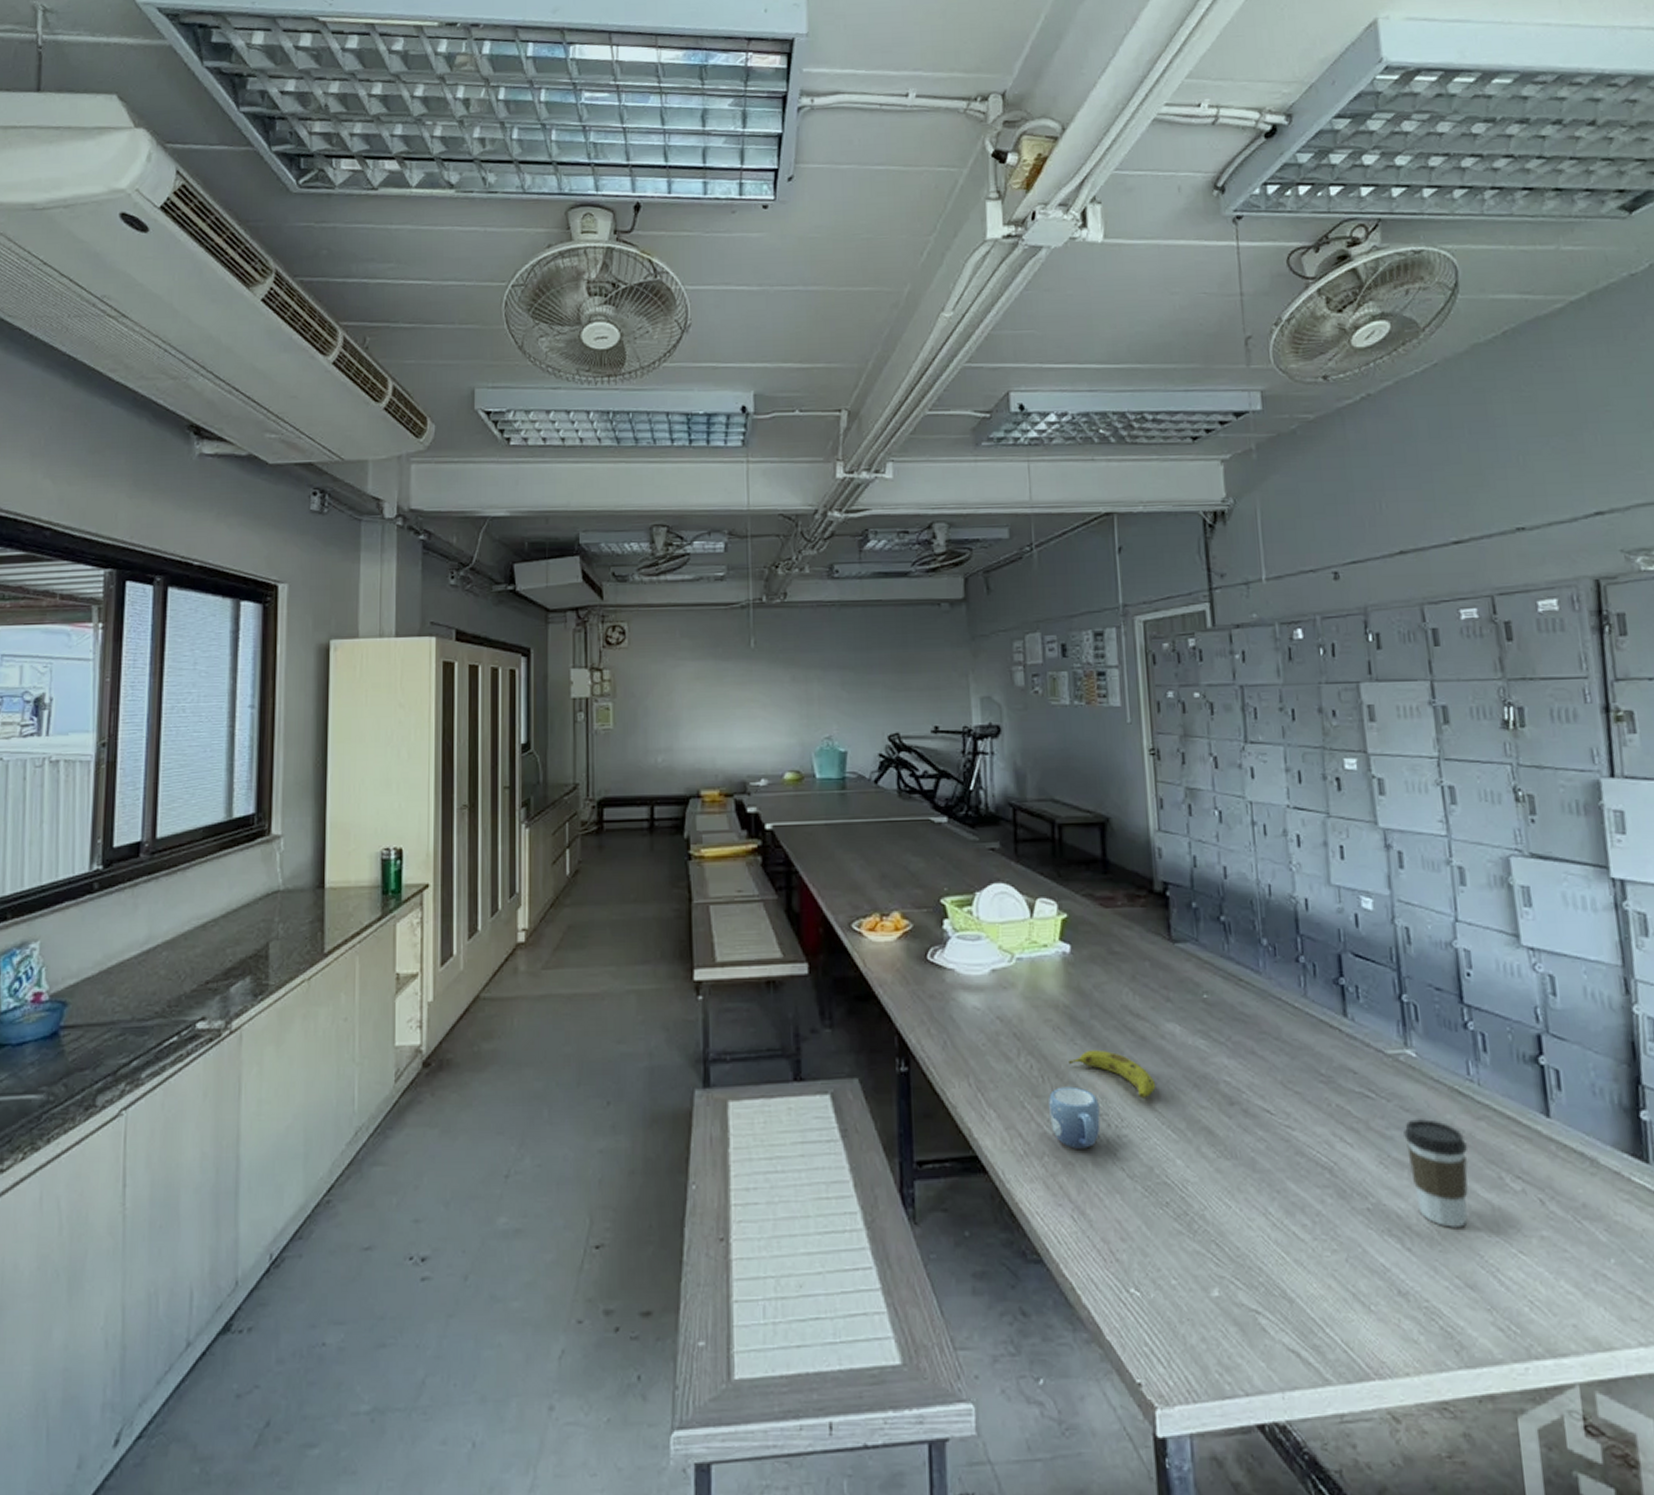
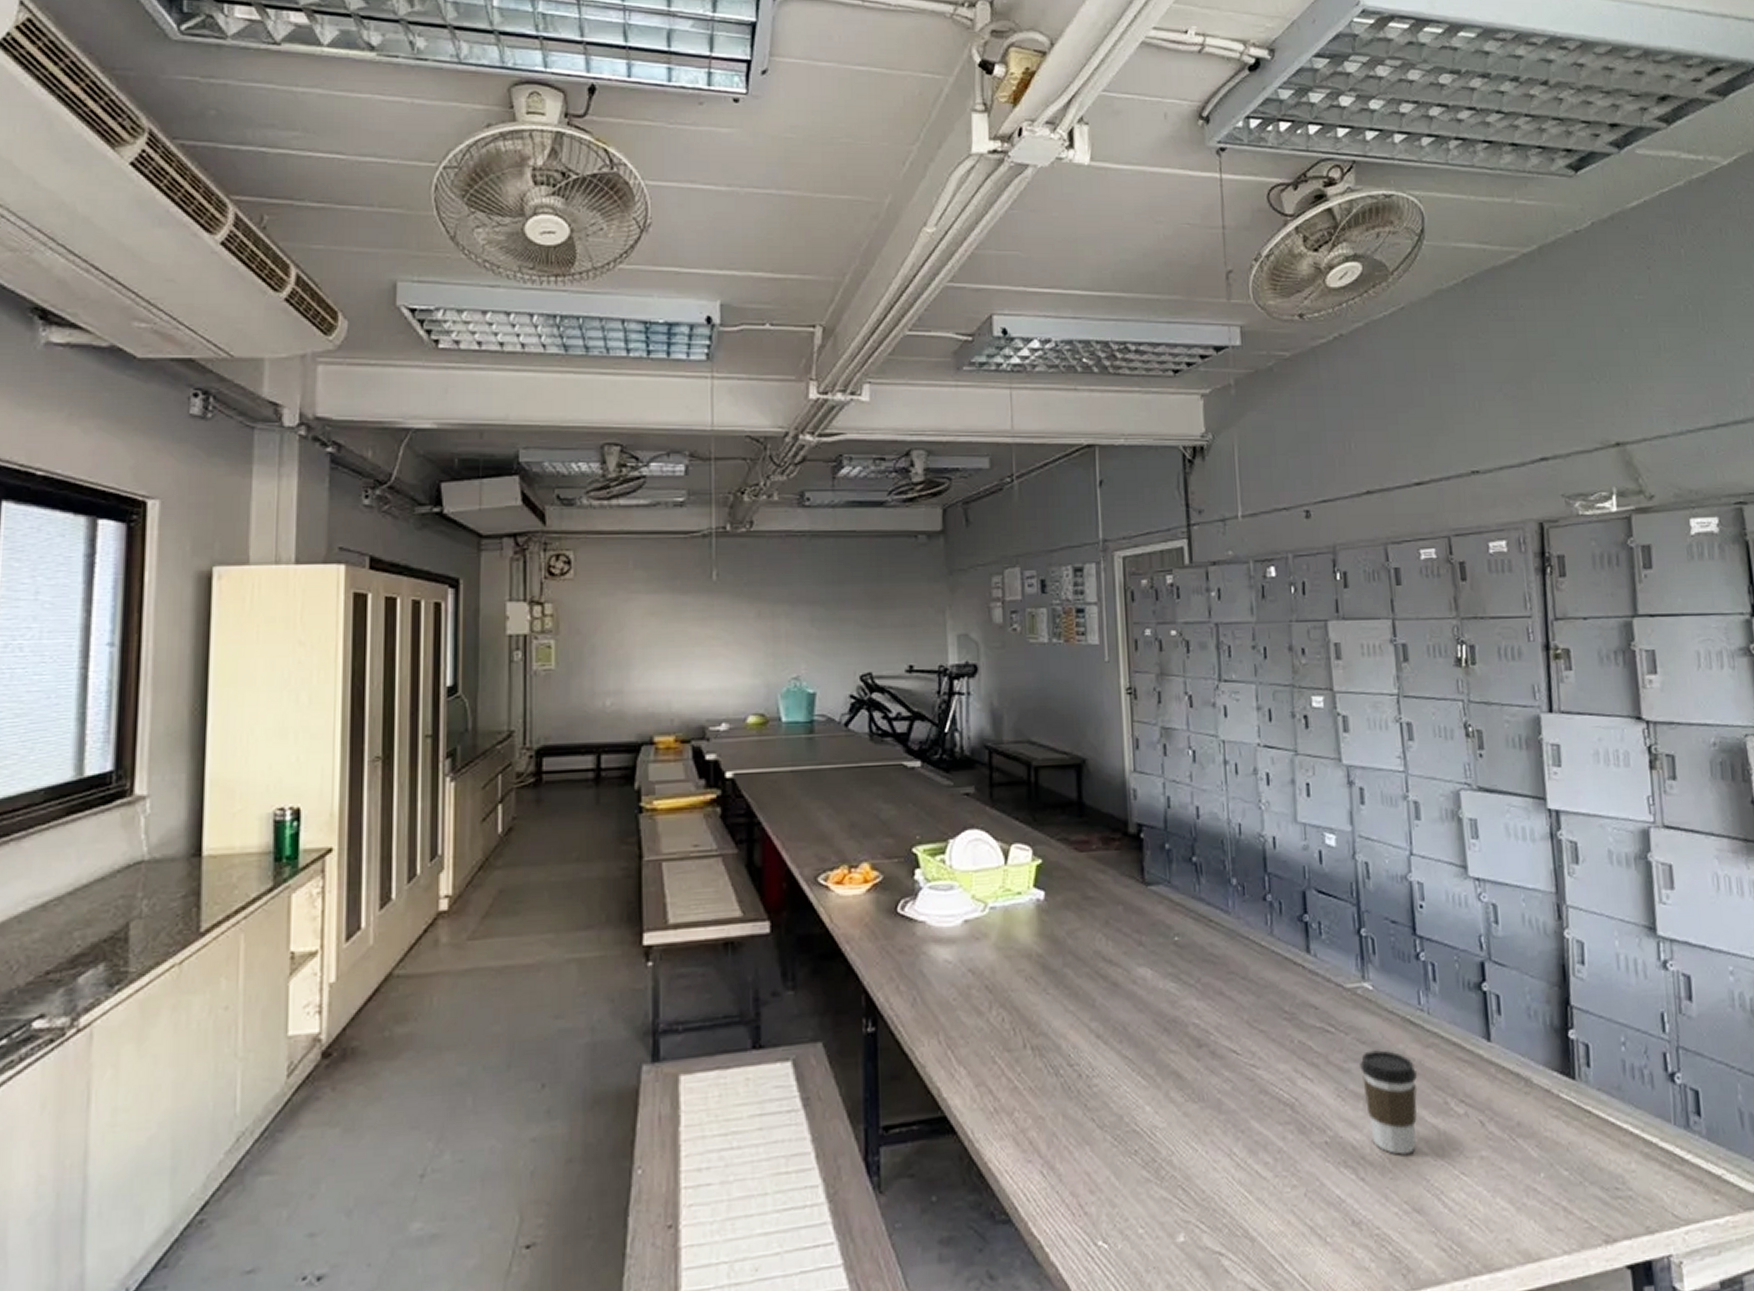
mug: present [1049,1086,1101,1149] -> none [1020,1037,1072,1102]
fruit: present [1067,1049,1156,1099] -> none [1040,998,1127,1046]

